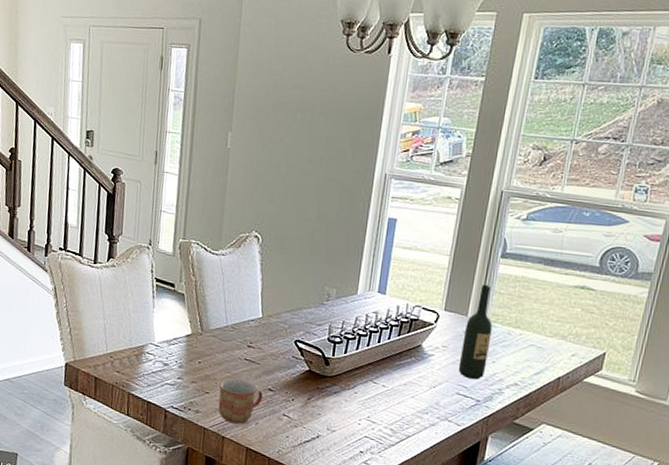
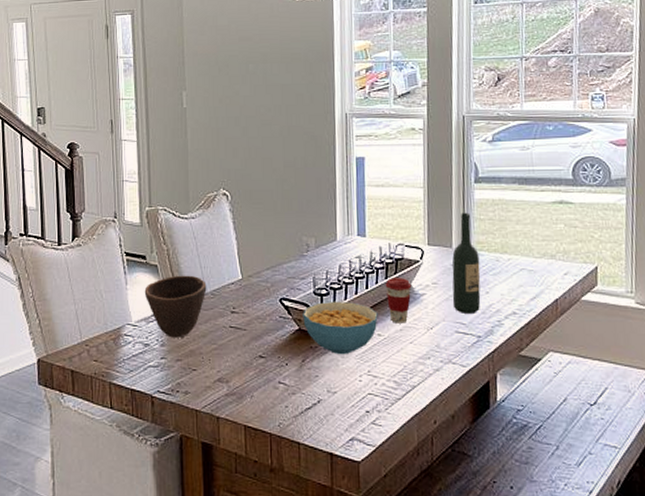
bowl: none [169,305,228,363] -> present [144,275,207,338]
mug: present [218,379,263,424] -> none [206,351,254,400]
cereal bowl: none [314,349,386,399] -> present [303,301,378,355]
coffee cup: none [396,336,422,379] -> present [385,278,412,323]

